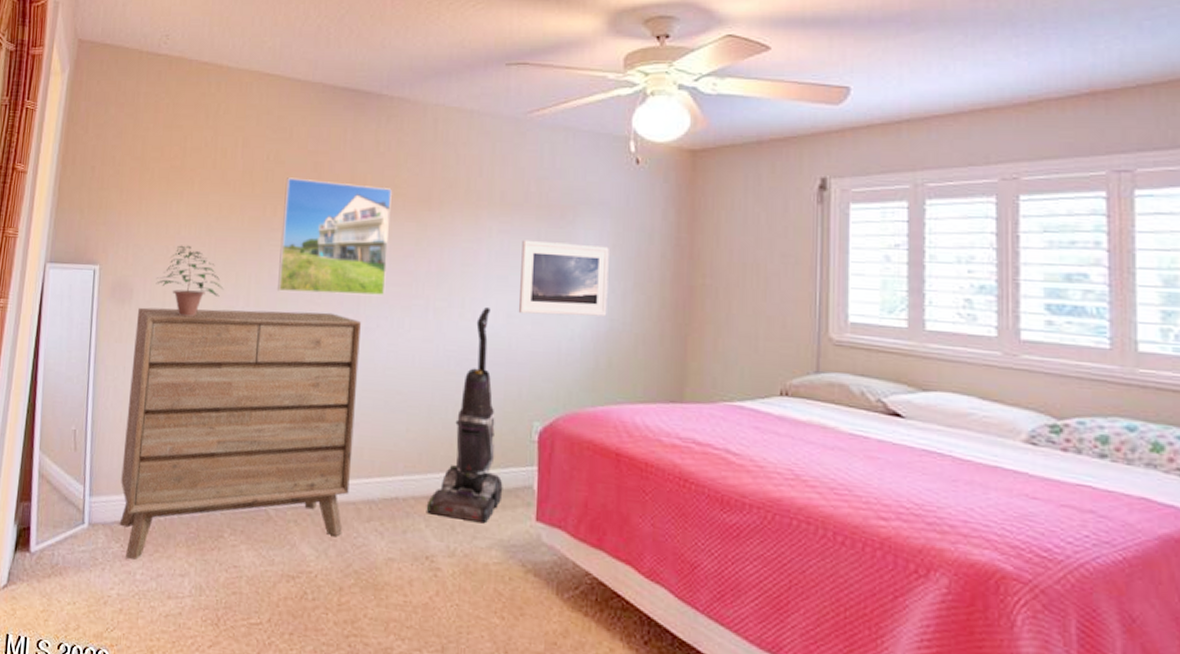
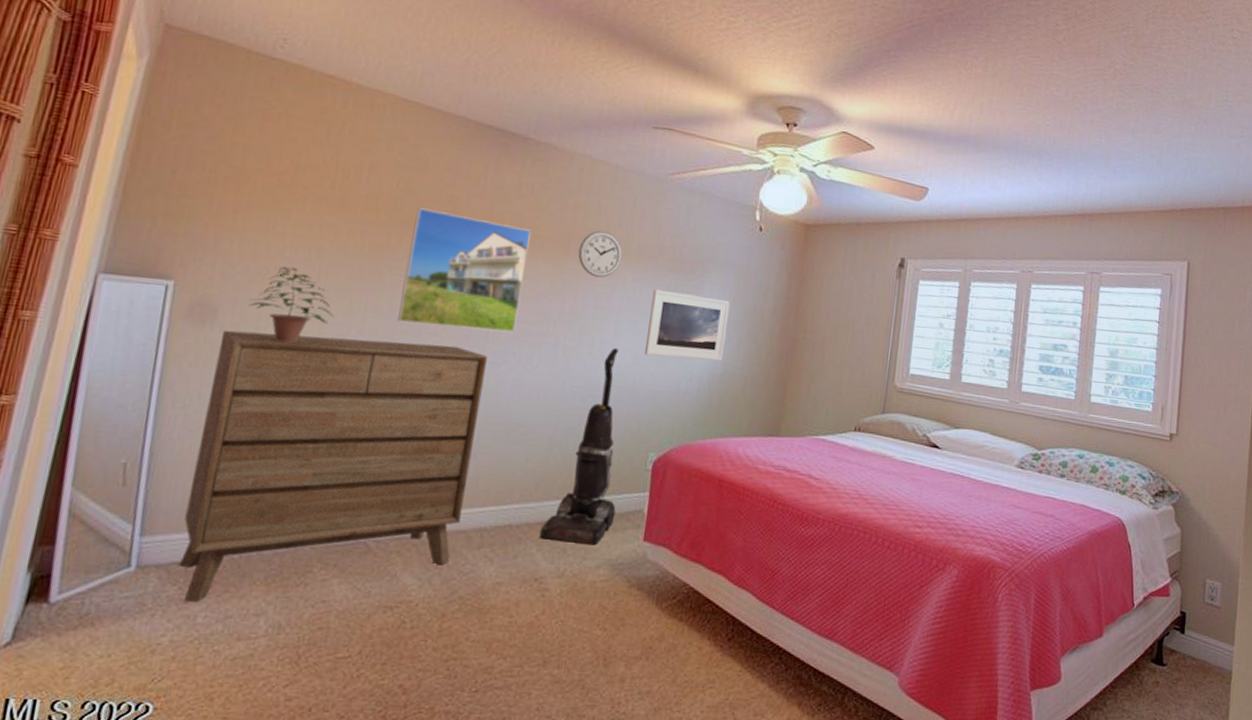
wall clock: none [440,182,486,233] -> present [578,230,623,278]

